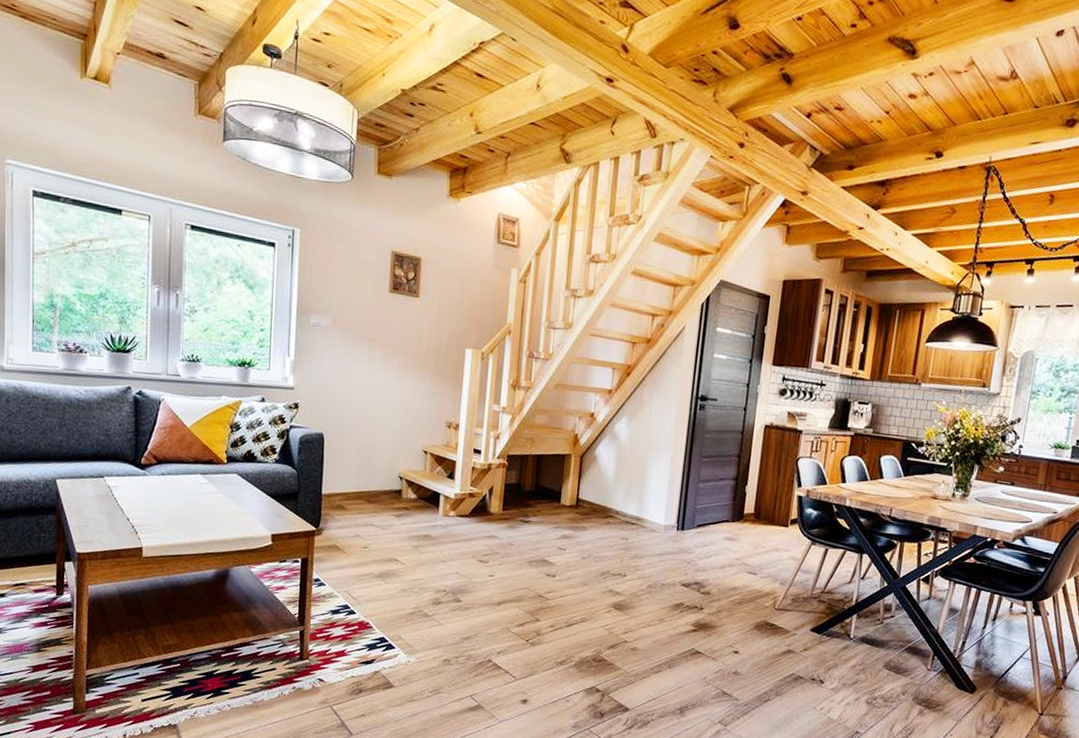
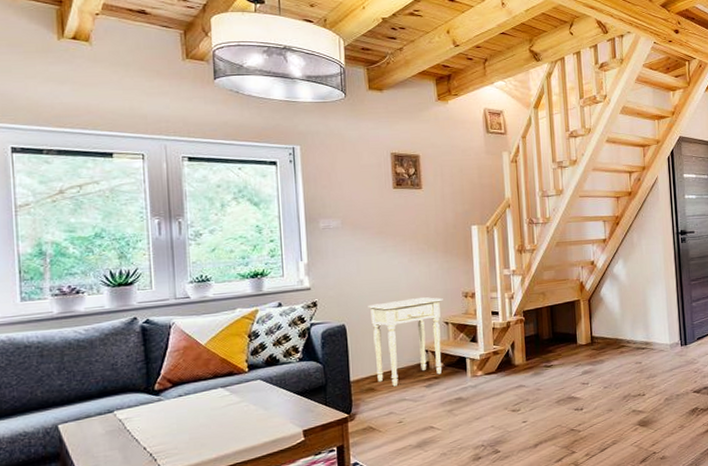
side table: none [347,417,425,509] -> present [368,297,443,387]

